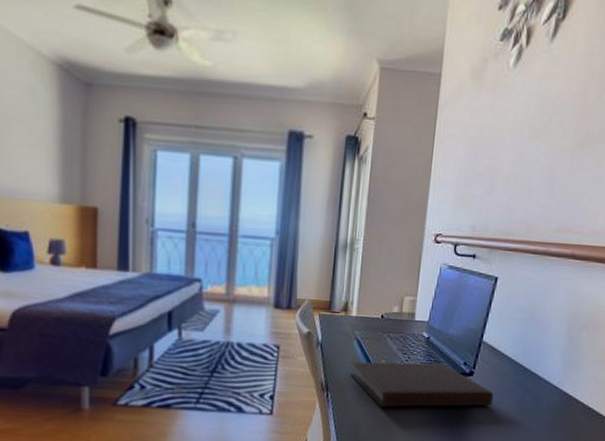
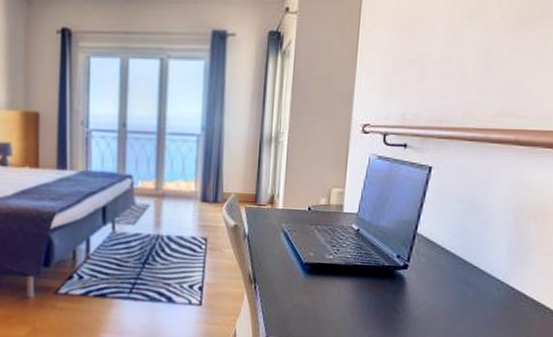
notebook: present [350,361,494,407] -> none [278,254,431,301]

